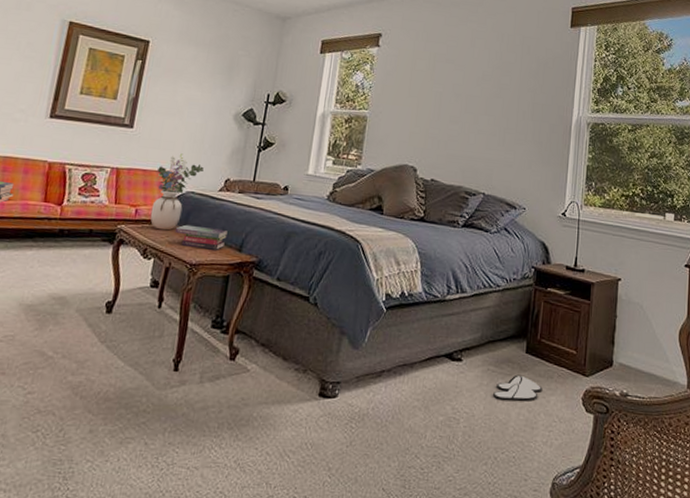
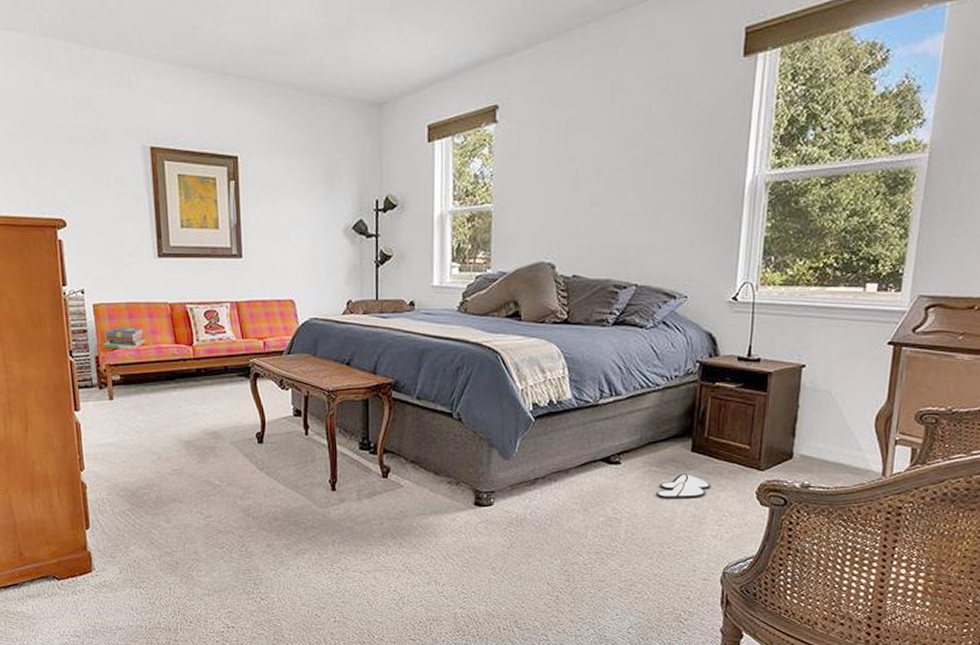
bouquet: present [150,153,204,231] -> none [276,279,323,360]
books: present [175,224,228,250] -> none [306,352,359,375]

